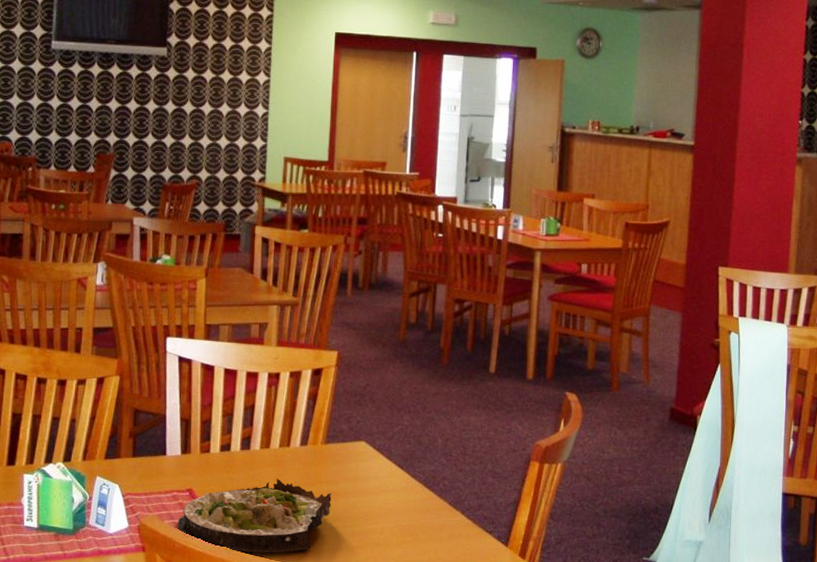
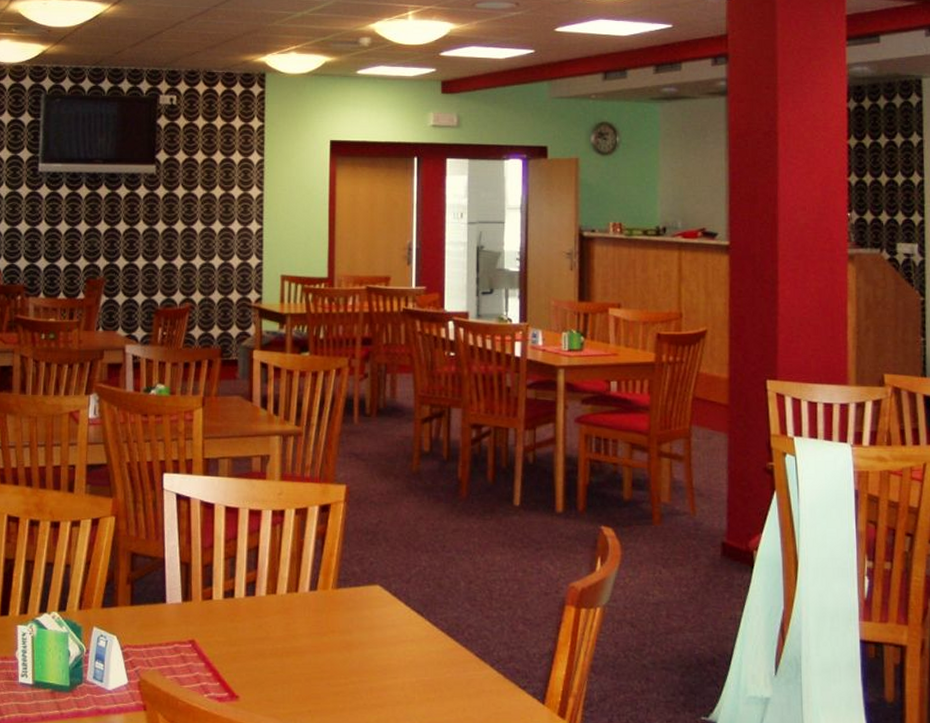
salad plate: present [177,478,332,553] -> none [180,627,346,712]

